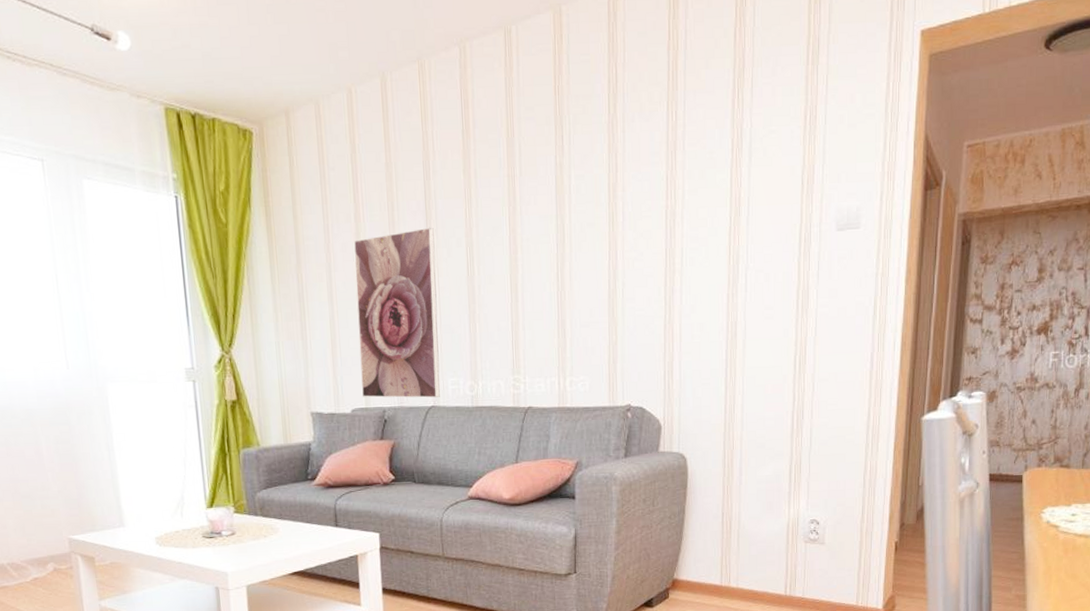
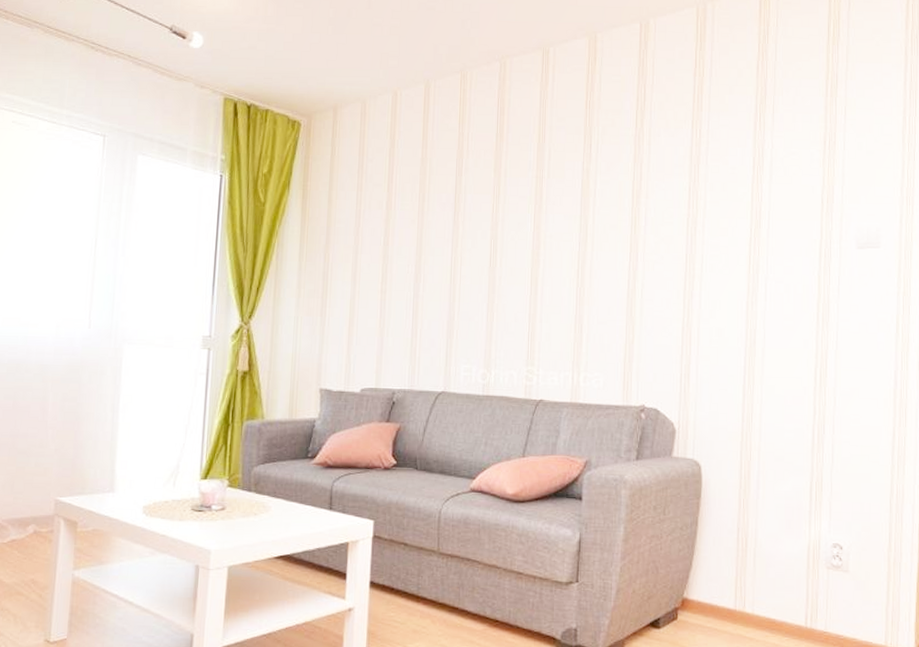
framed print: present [354,227,440,398] -> none [373,218,461,383]

